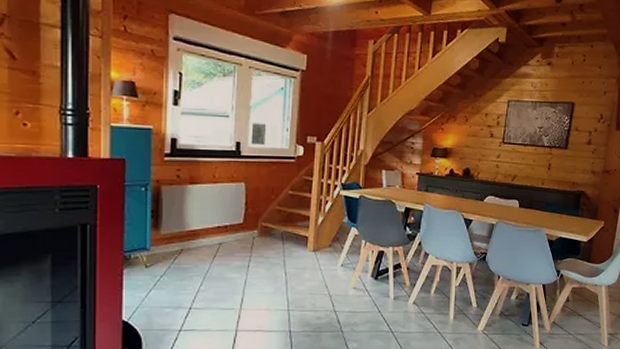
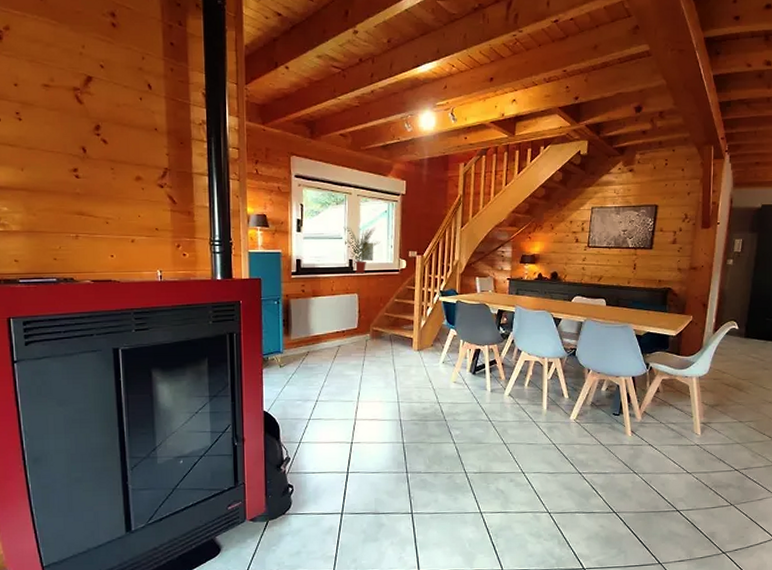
potted plant: none [231,102,274,160] -> present [343,225,380,274]

